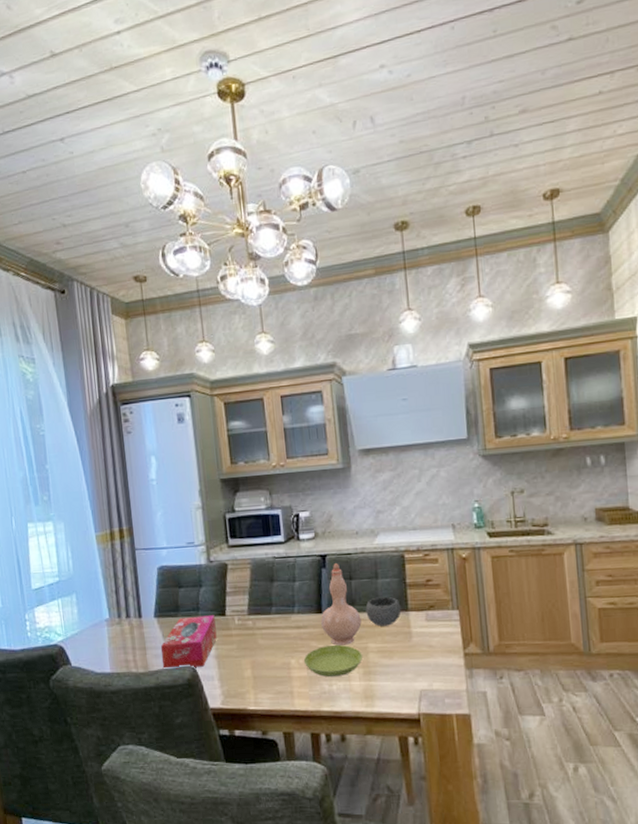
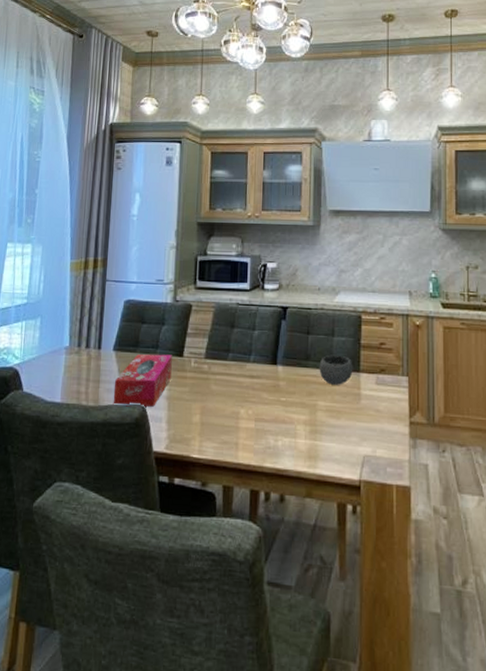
saucer: present [303,645,362,677] -> none [252,399,310,432]
vase: present [321,562,362,646] -> none [275,315,314,400]

